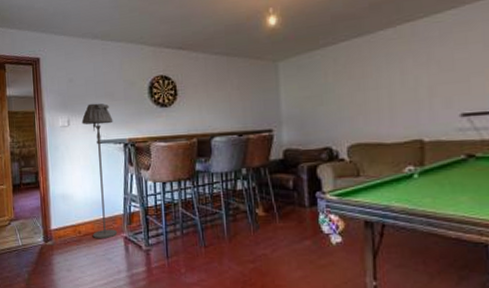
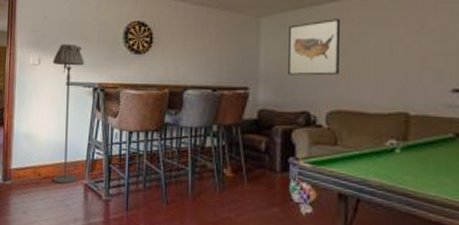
wall art: none [306,56,357,115] -> present [288,19,341,76]

